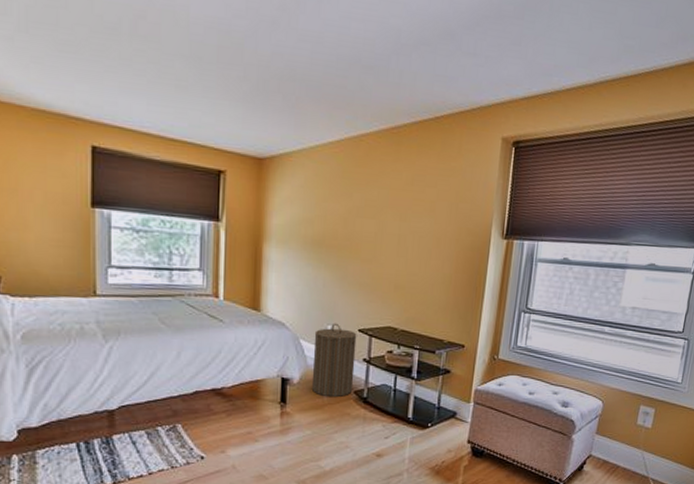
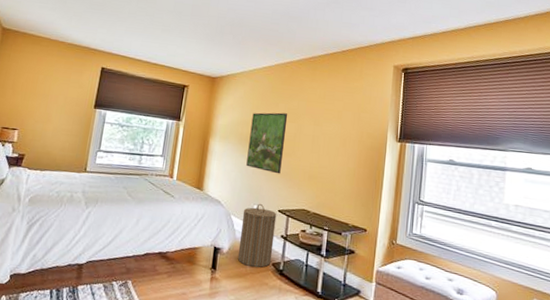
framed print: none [314,205,366,286] -> present [246,112,288,174]

